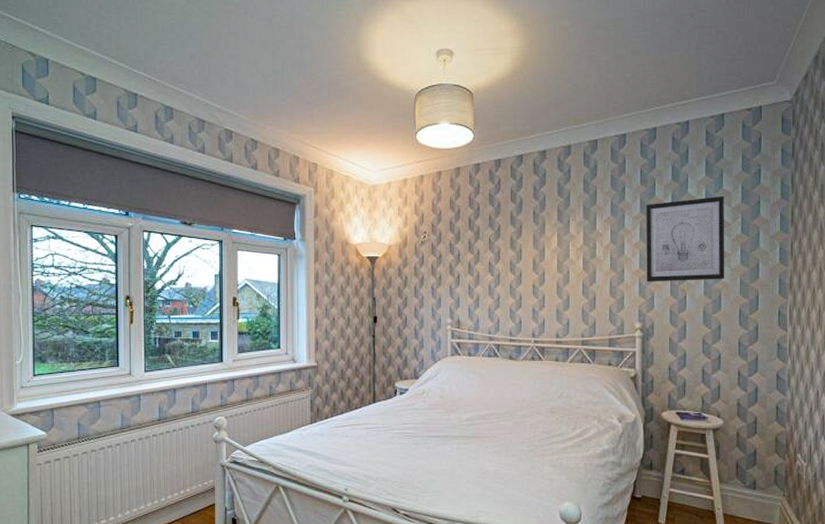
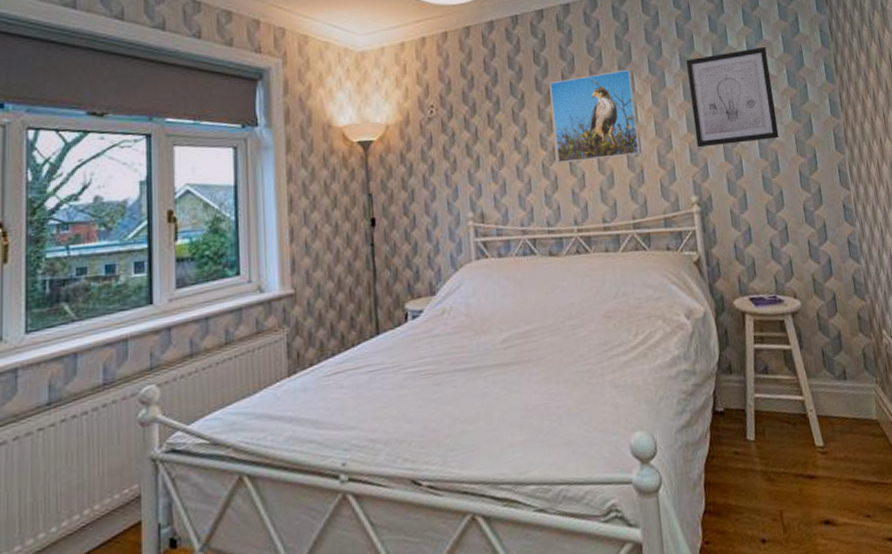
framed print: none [522,210,595,287] -> present [550,69,641,164]

